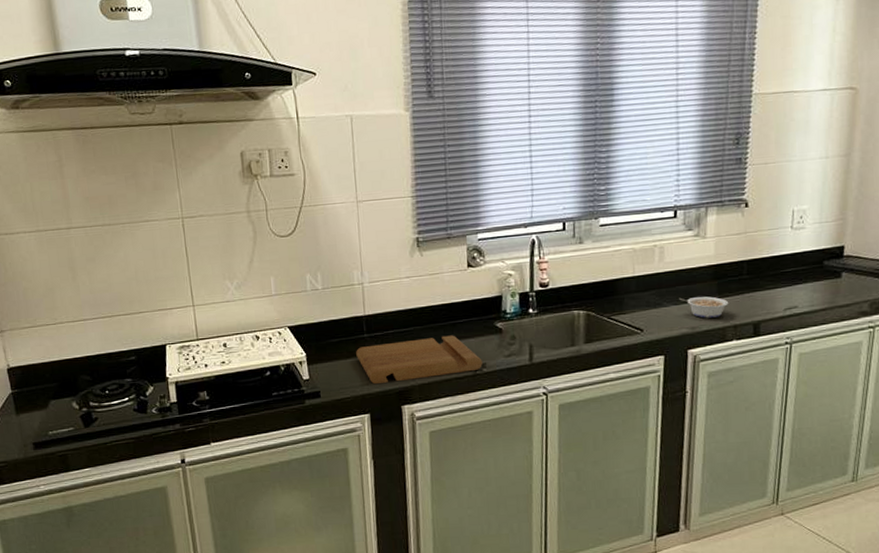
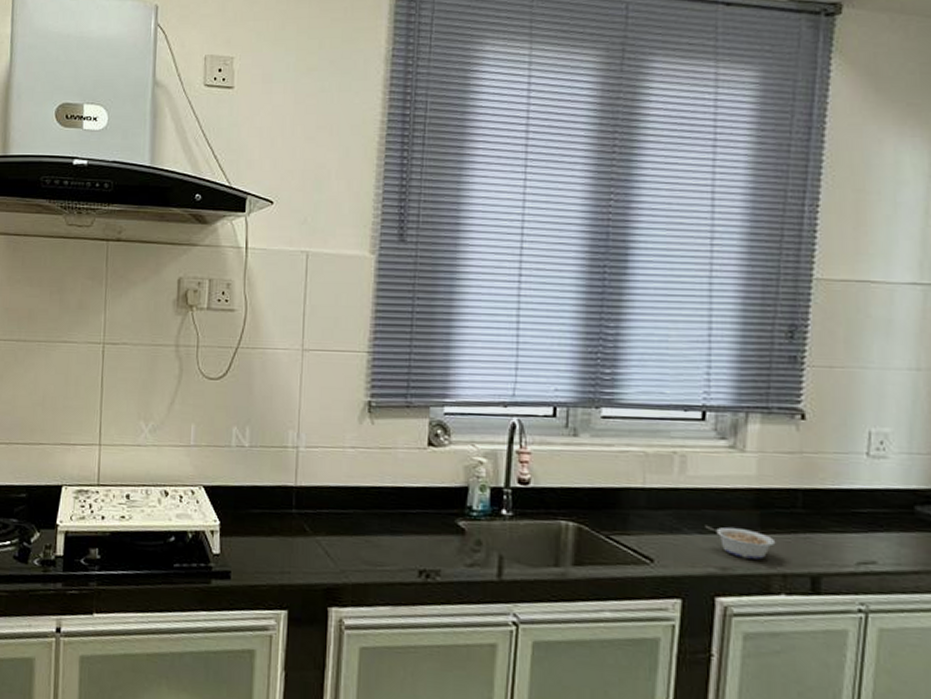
cutting board: present [356,335,483,384] -> none [280,524,436,578]

